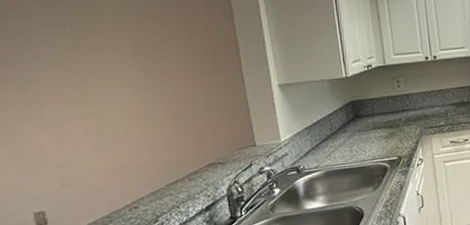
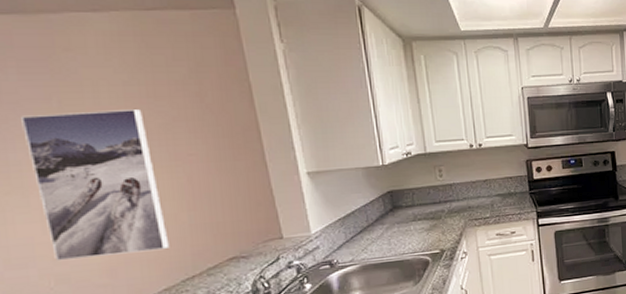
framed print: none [41,31,157,167] -> present [21,109,170,262]

